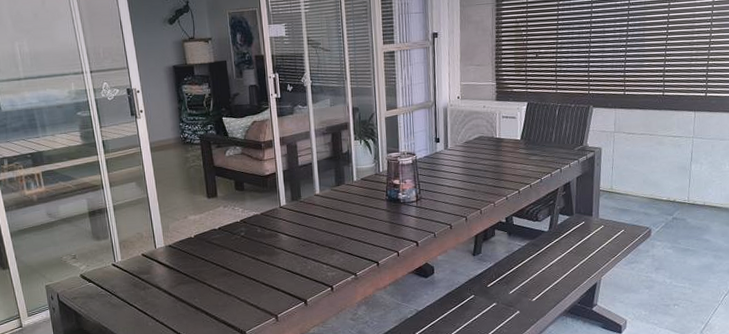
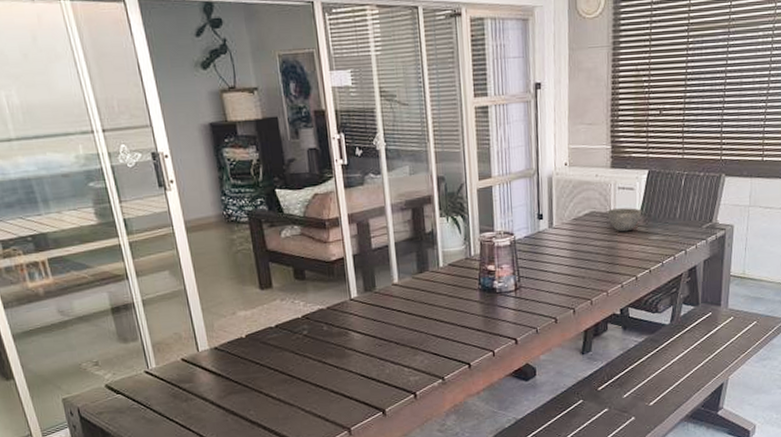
bowl: none [494,133,523,153] -> present [607,208,642,232]

